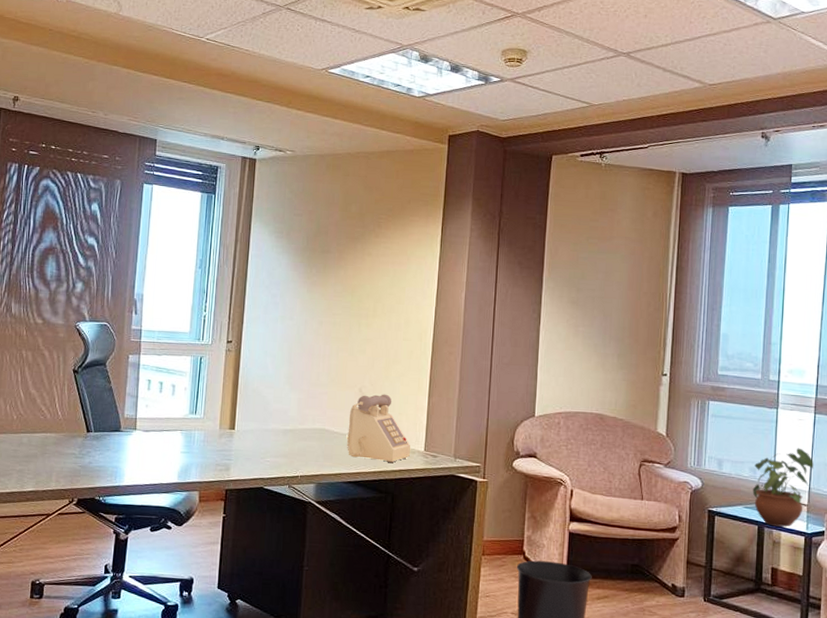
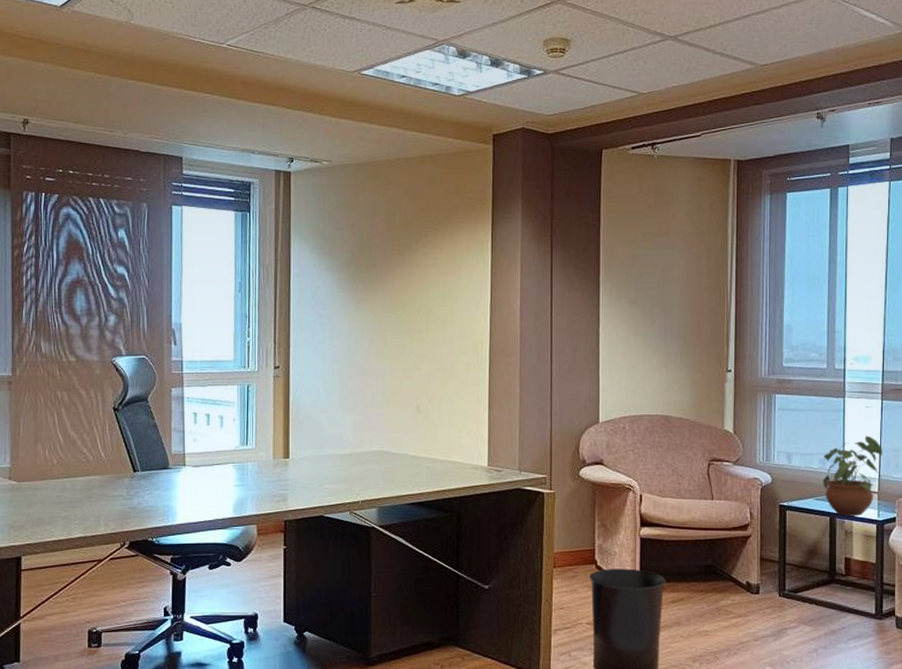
telephone: present [347,394,410,463] -> none [407,410,473,481]

